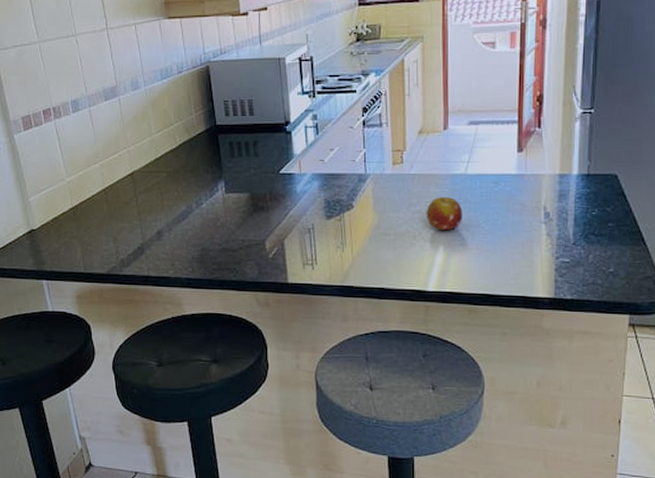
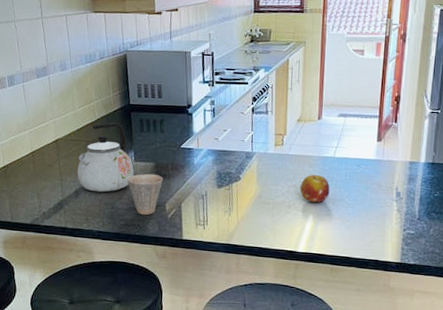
kettle: none [159,148,226,232] -> present [77,122,134,192]
cup: none [217,206,260,257] -> present [127,173,163,216]

